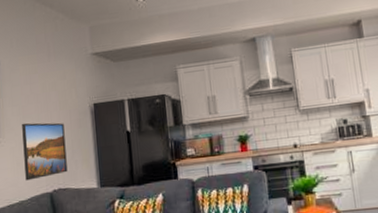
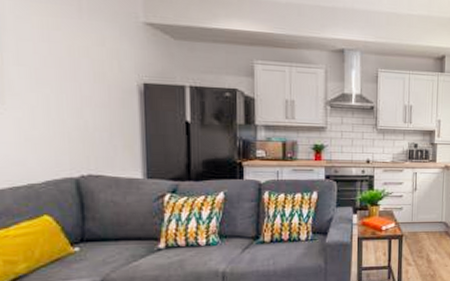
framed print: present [22,122,68,181] -> none [34,90,102,161]

